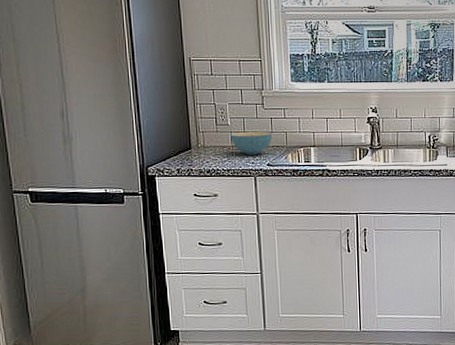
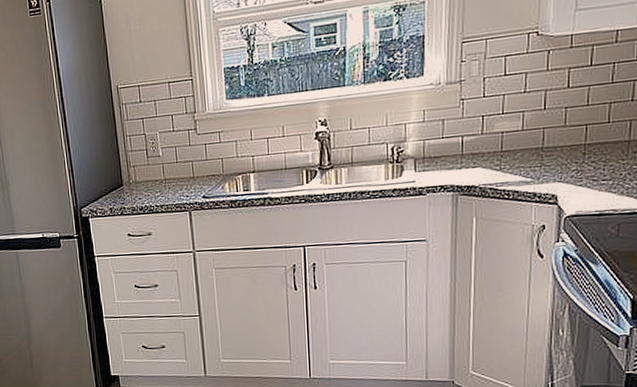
cereal bowl: present [230,131,273,155] -> none [162,160,207,188]

